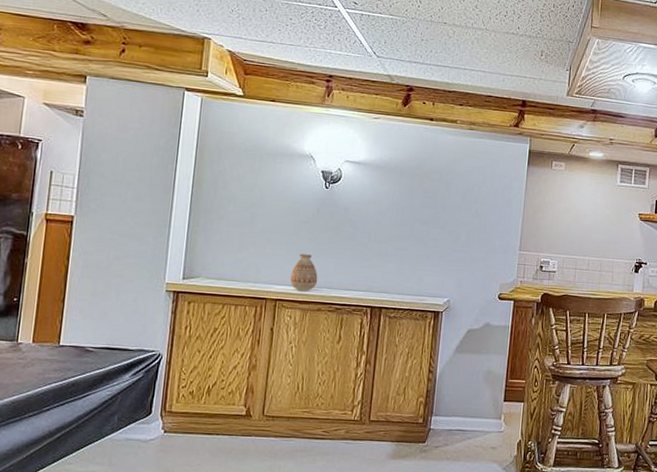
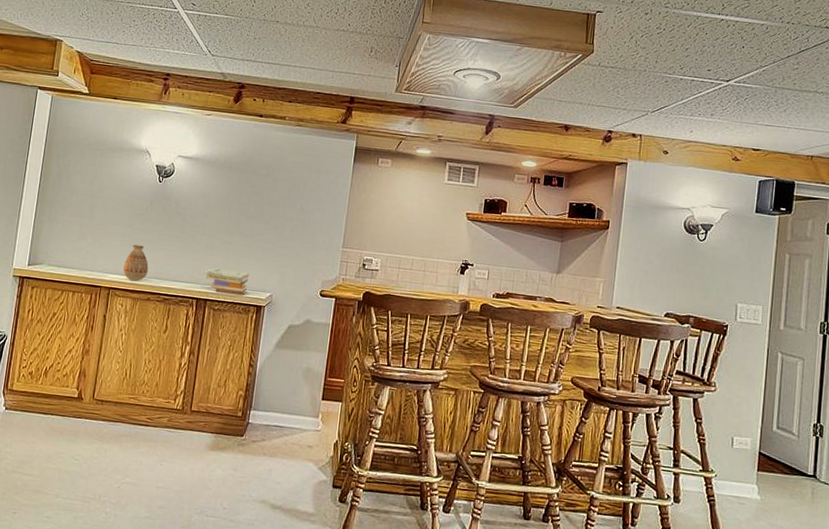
books: none [377,274,426,302] -> present [204,267,250,296]

